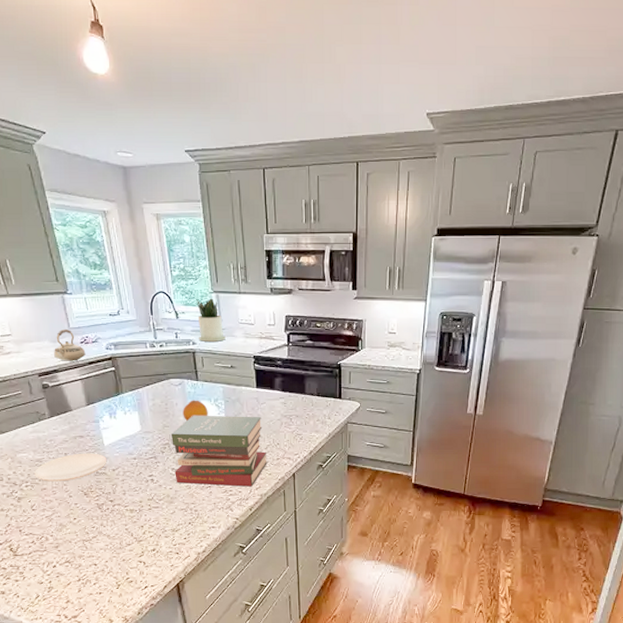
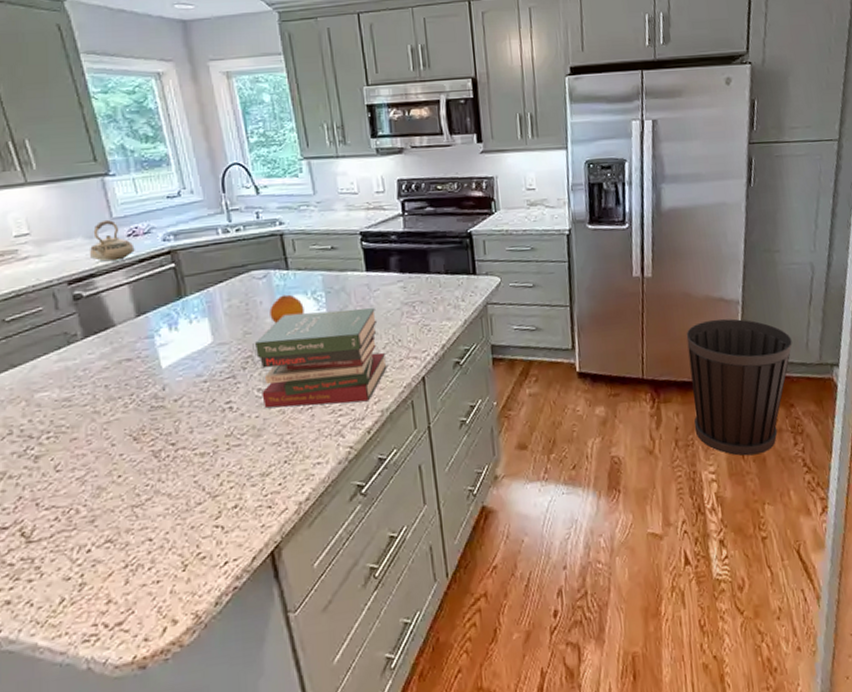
plate: present [35,453,107,482] -> none [60,380,166,428]
planter: present [196,298,227,342] -> none [281,166,324,220]
trash can: none [499,455,591,563] -> present [686,319,792,456]

